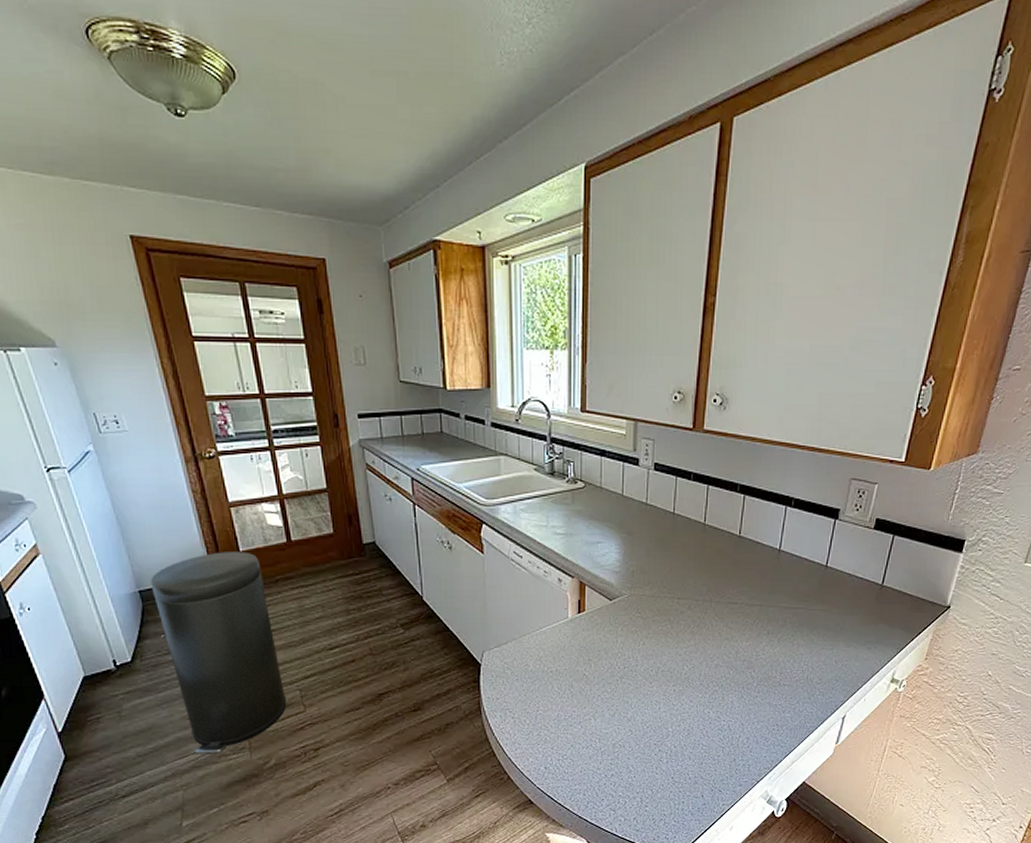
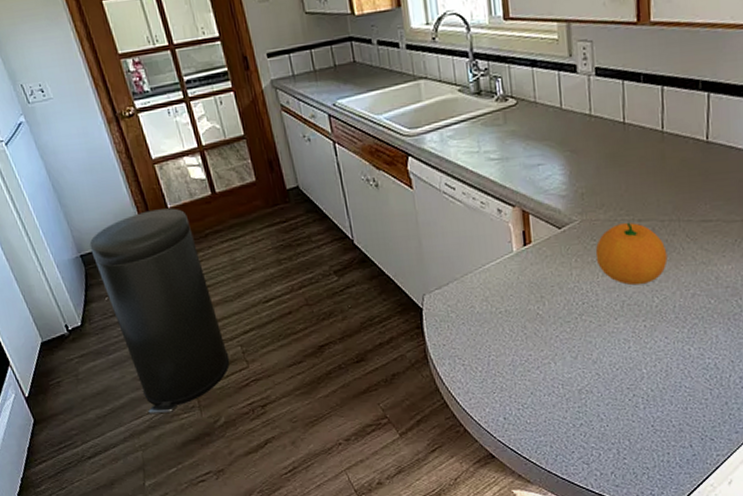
fruit: none [639,599,699,655] -> present [595,222,668,286]

